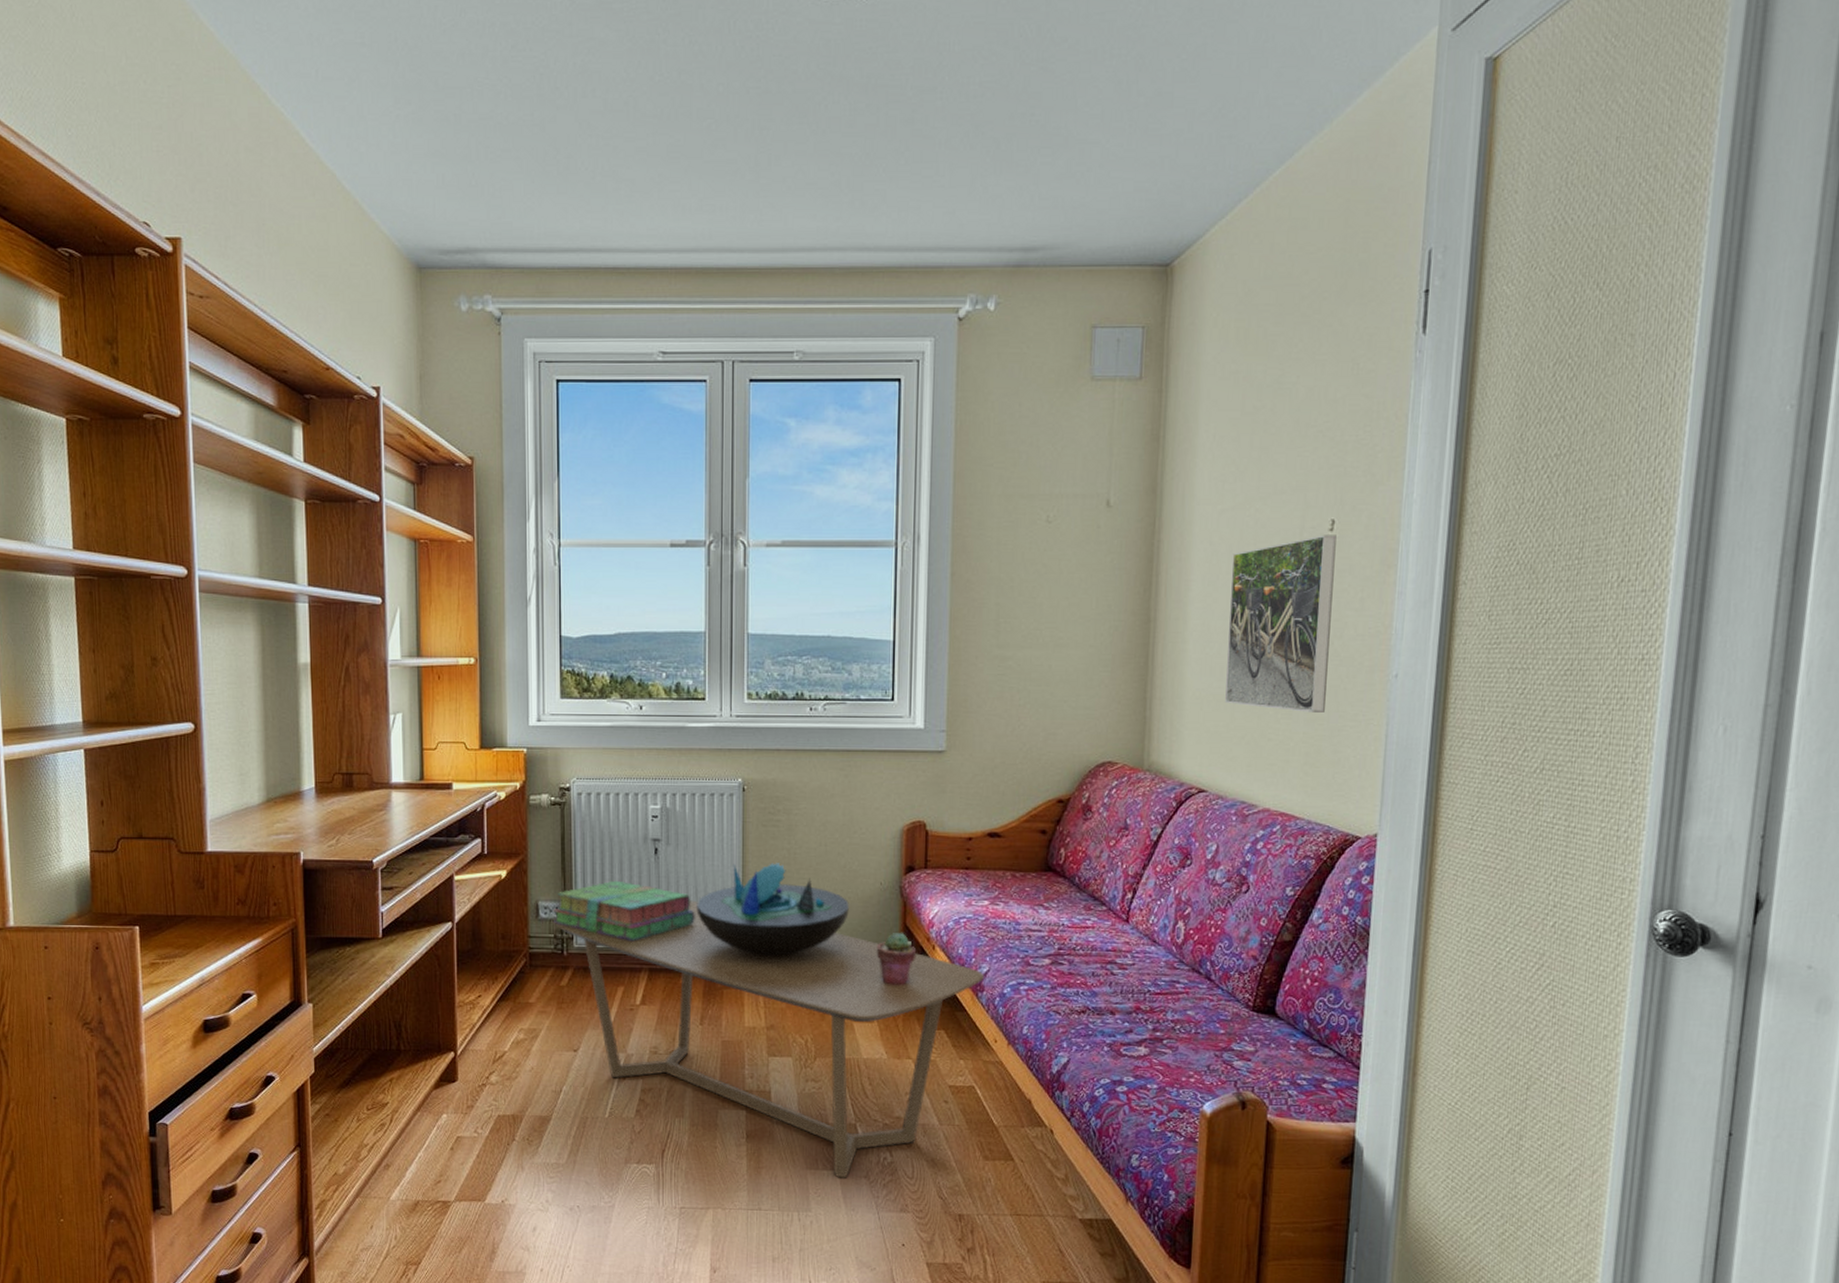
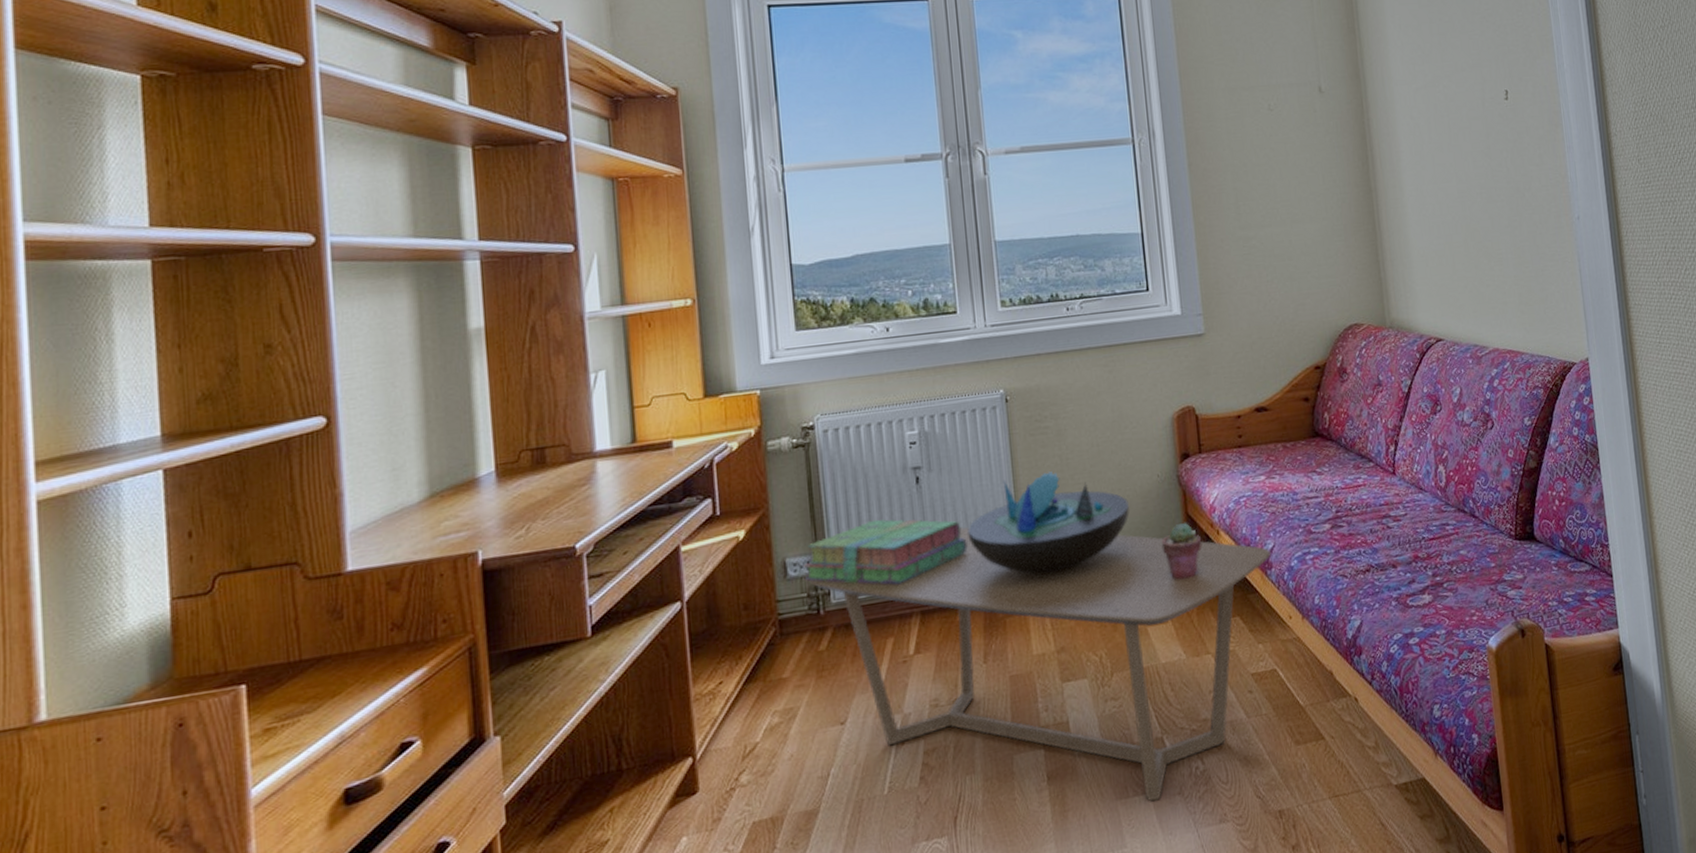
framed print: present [1225,535,1337,712] -> none [1431,103,1528,258]

